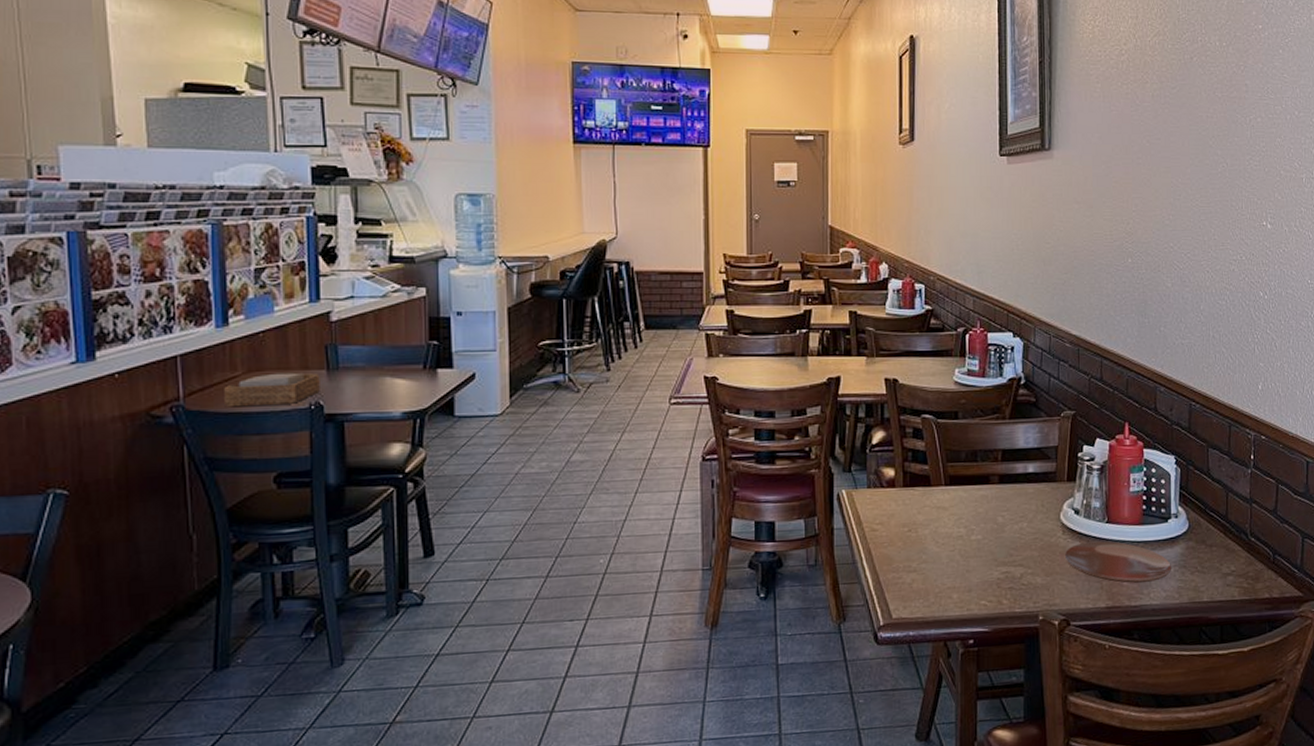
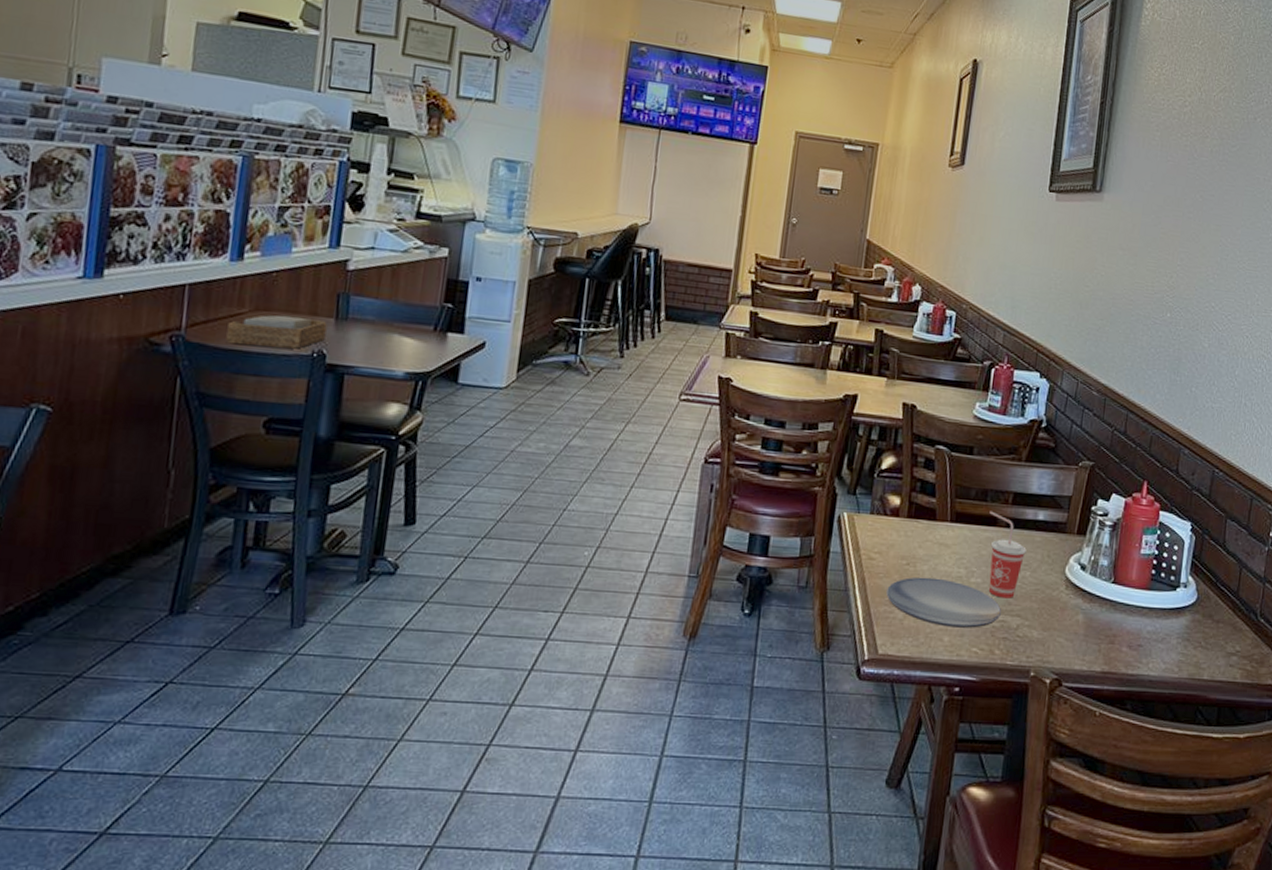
plate: none [893,540,1004,585] -> present [886,577,1001,628]
beverage cup: none [981,470,1021,551] -> present [988,510,1027,599]
plate: present [1064,541,1171,583] -> none [1064,600,1174,651]

